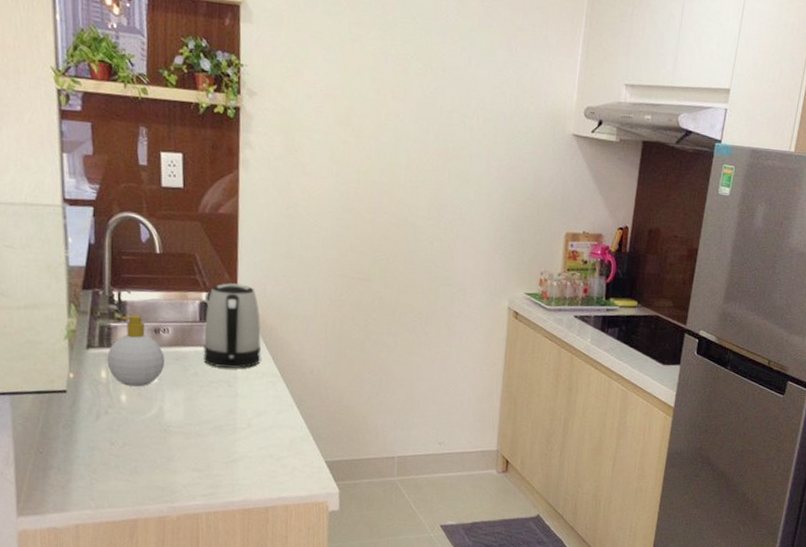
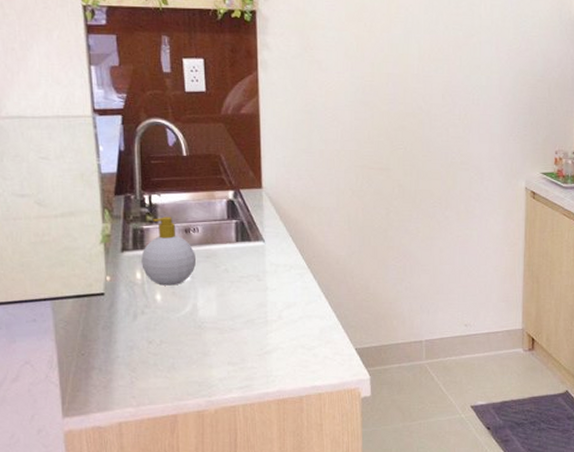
kettle: present [203,283,262,368] -> none [232,180,288,262]

